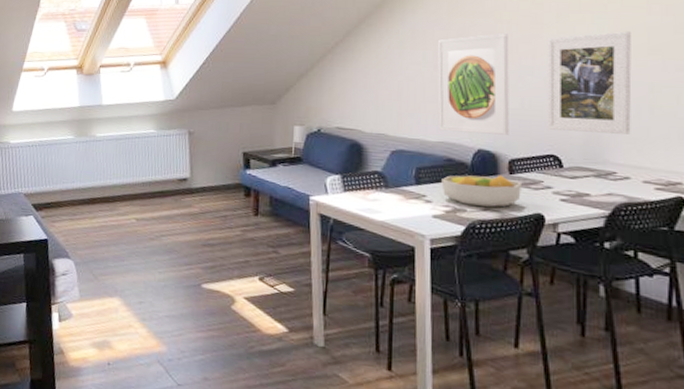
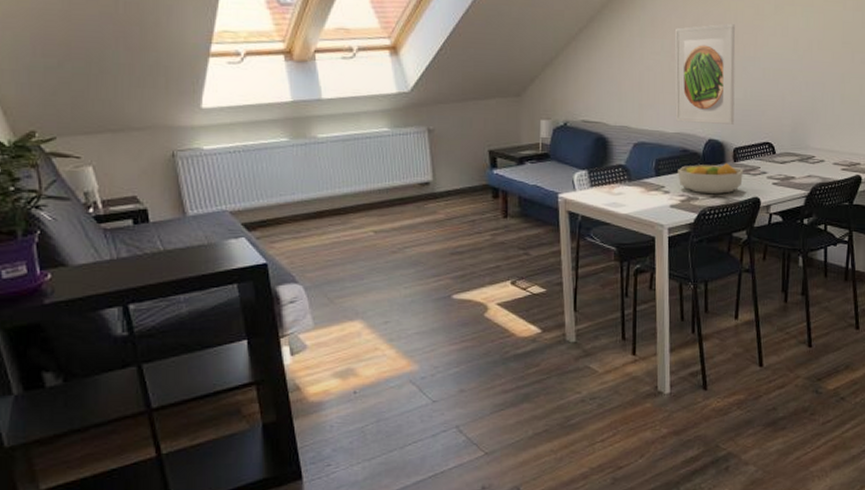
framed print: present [547,31,632,134] -> none [764,24,830,121]

